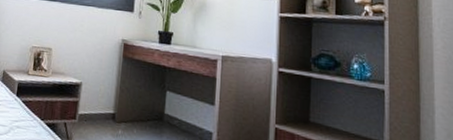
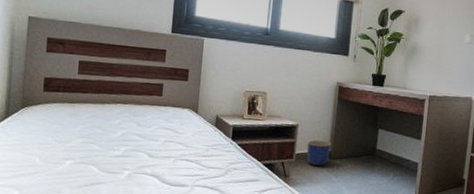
planter: none [90,100,116,130] -> present [306,139,331,166]

